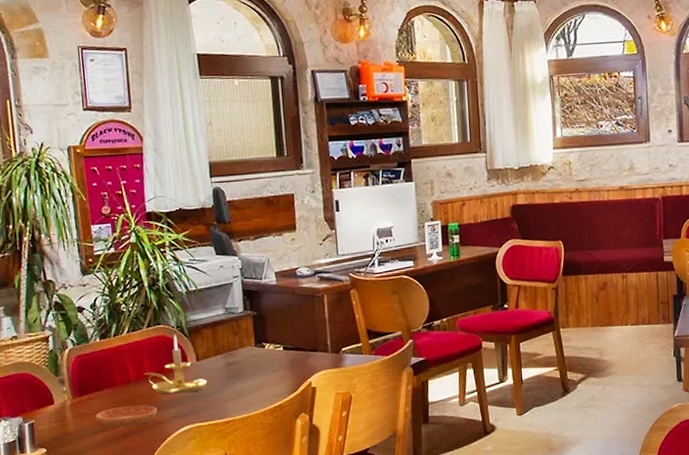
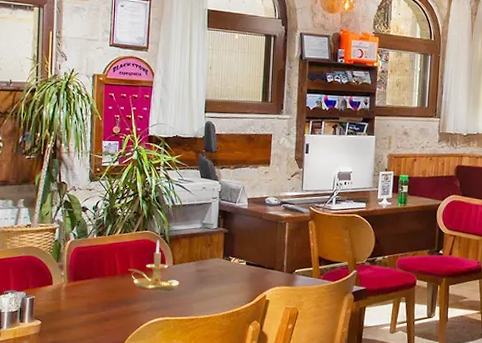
saucer: present [95,405,158,428] -> none [84,294,135,313]

